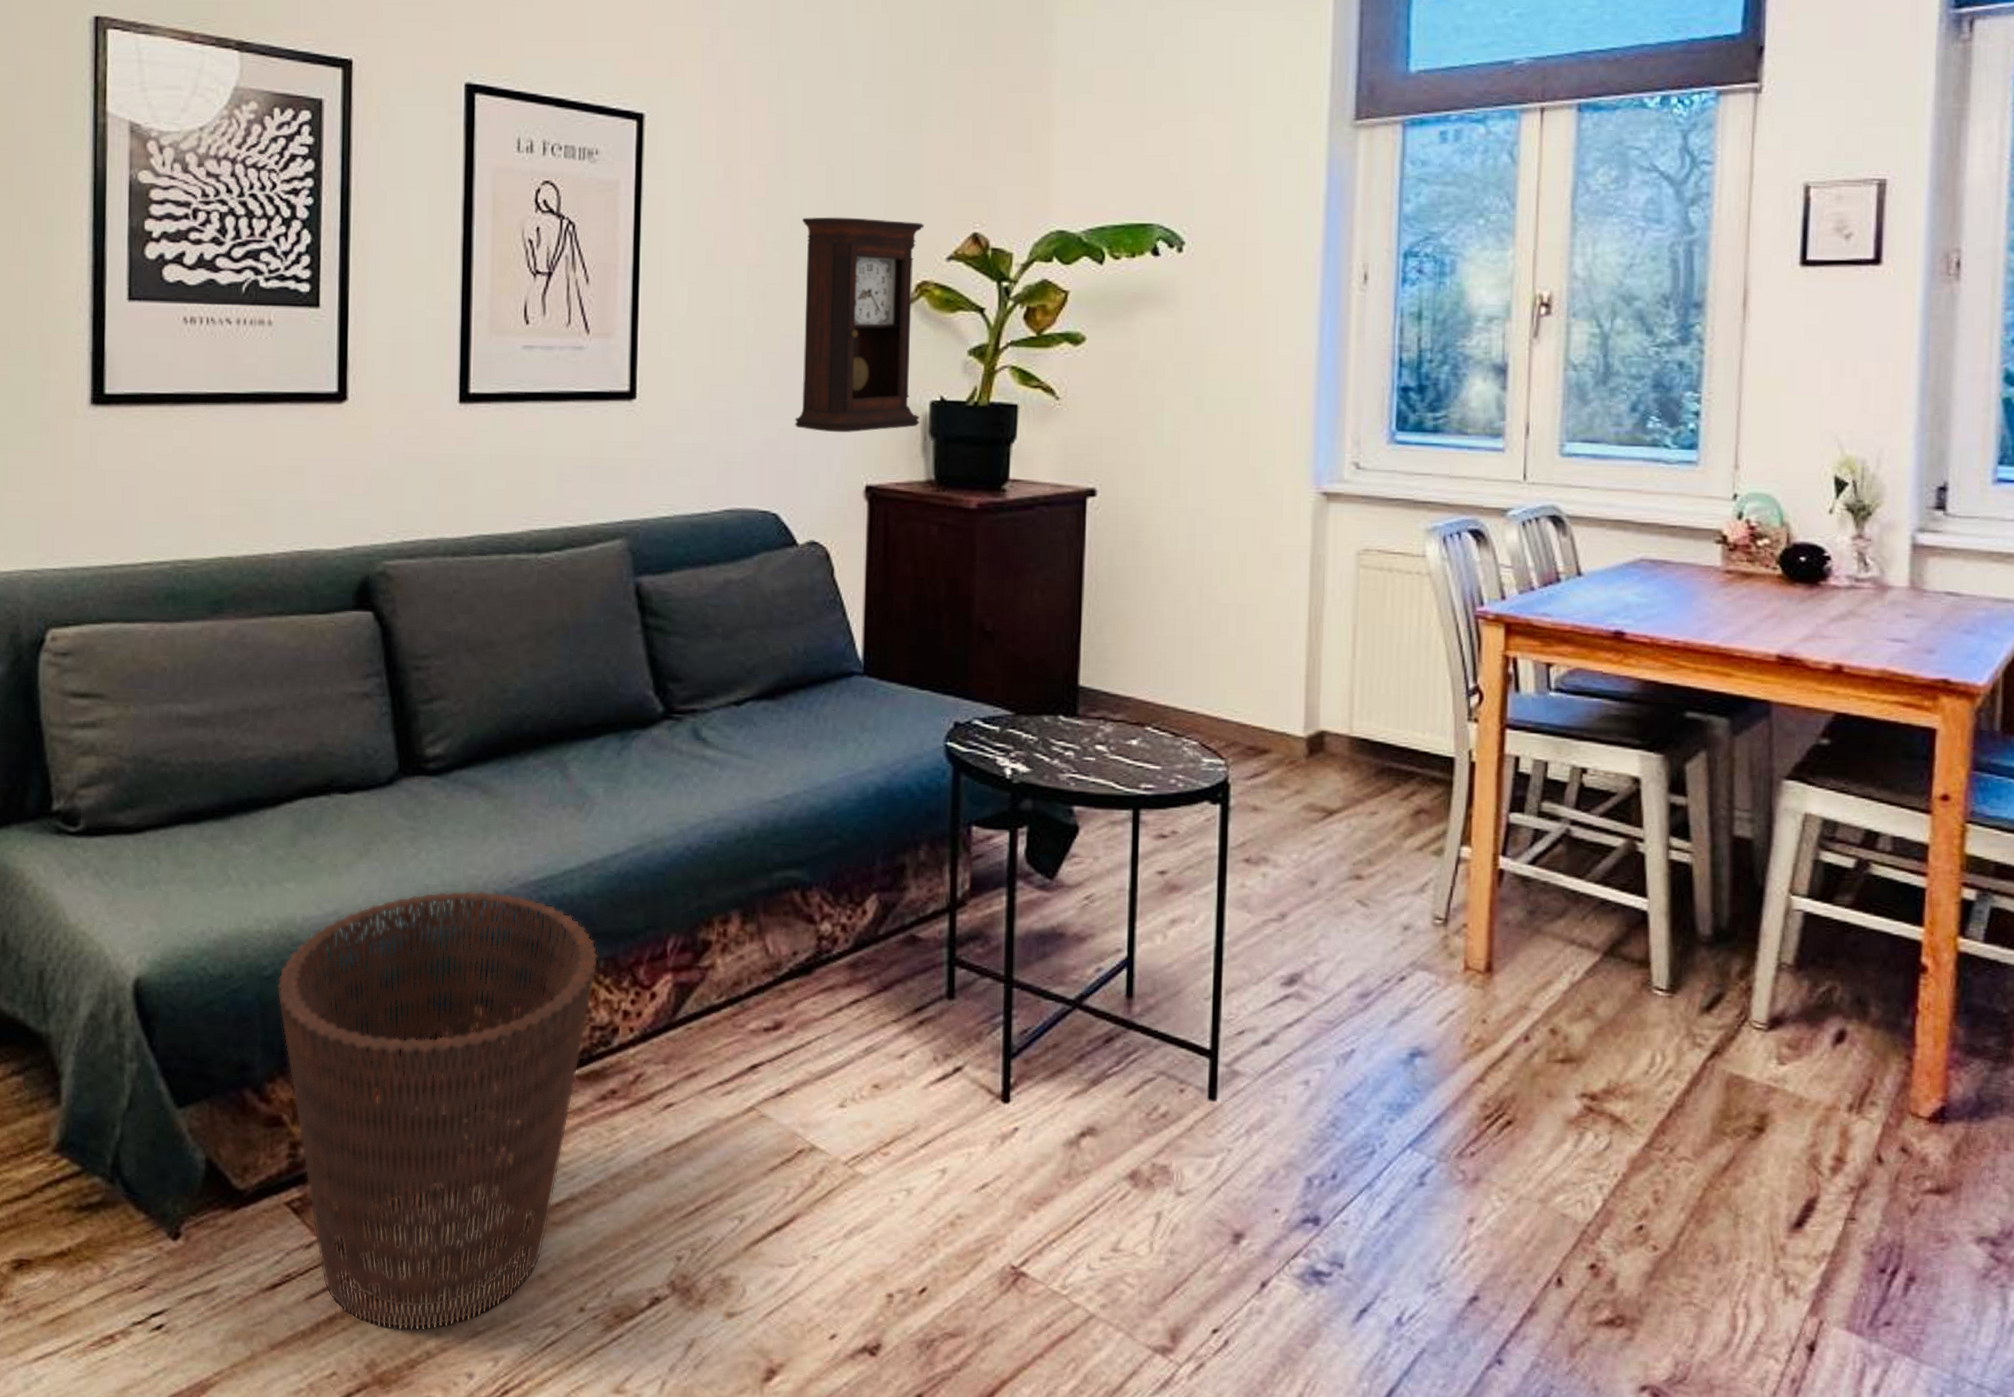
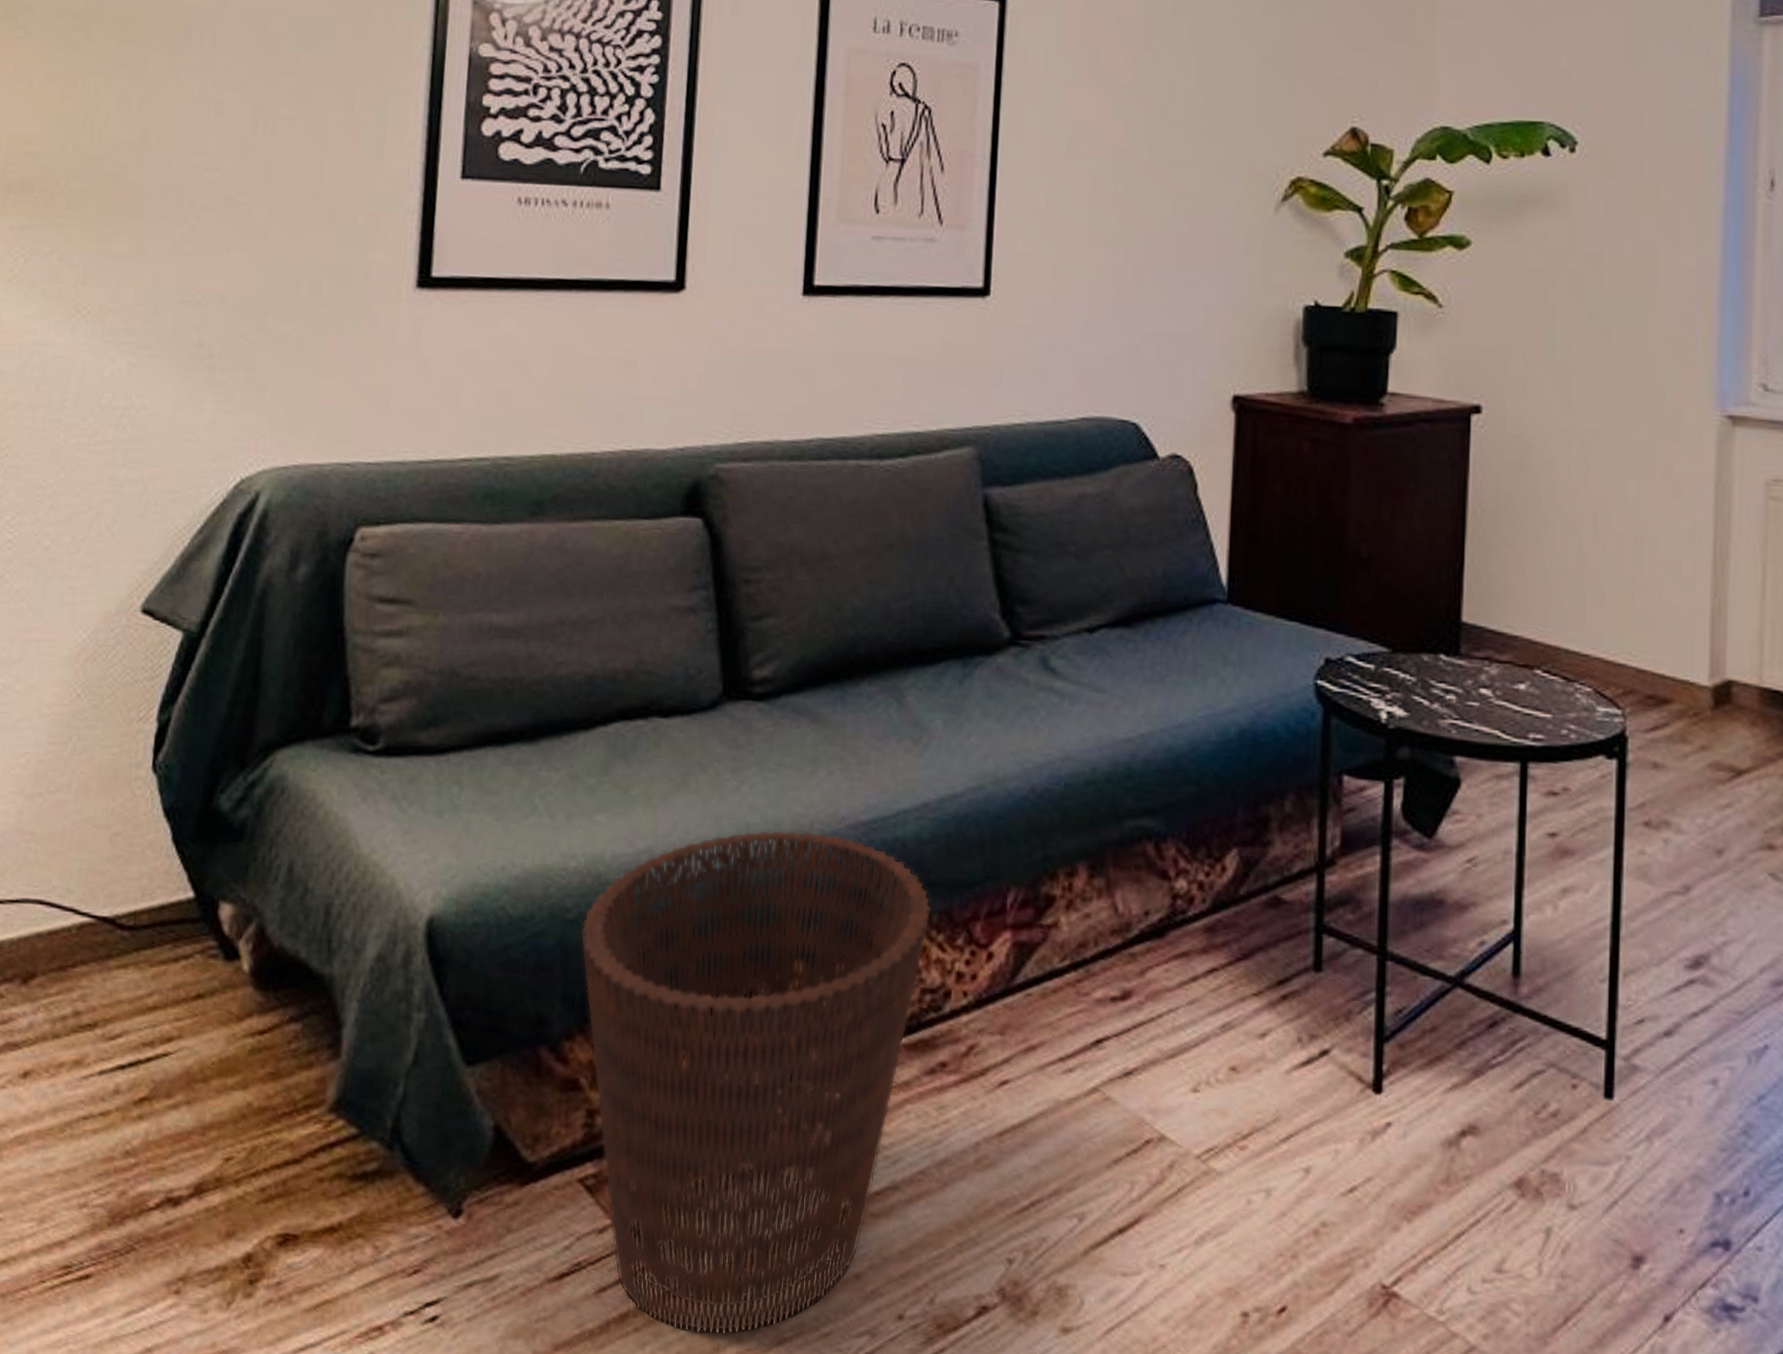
pendulum clock: present [795,216,924,433] -> none [1158,106,1300,338]

